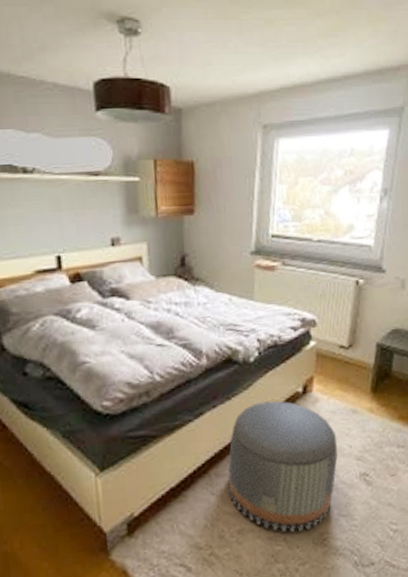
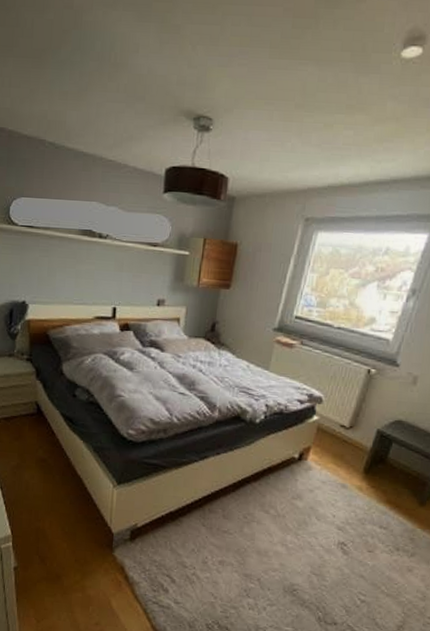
pouf: present [228,401,338,533] -> none [217,459,323,578]

